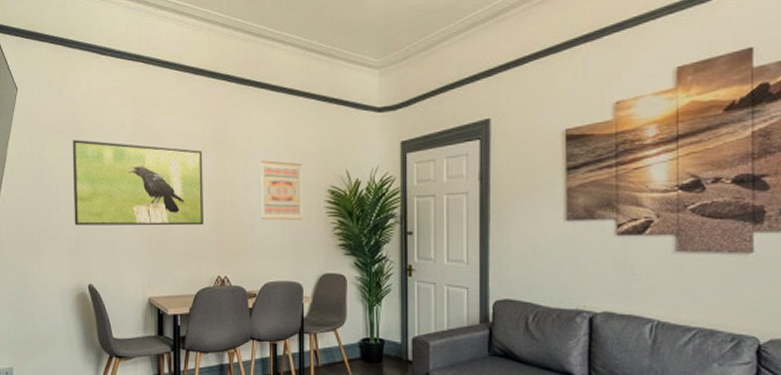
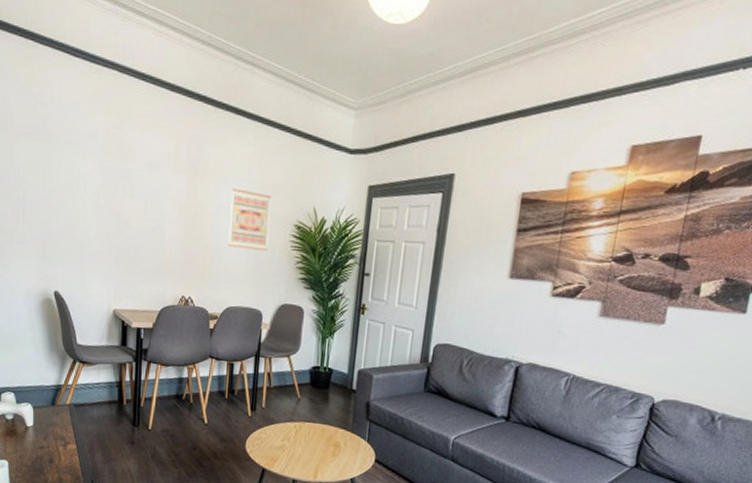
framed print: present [72,140,203,226] -> none [41,144,175,246]

